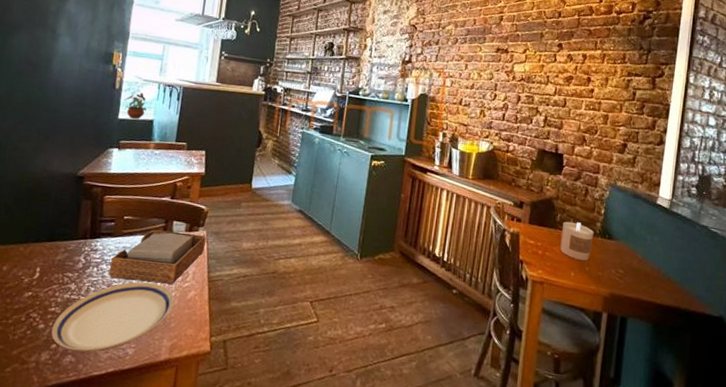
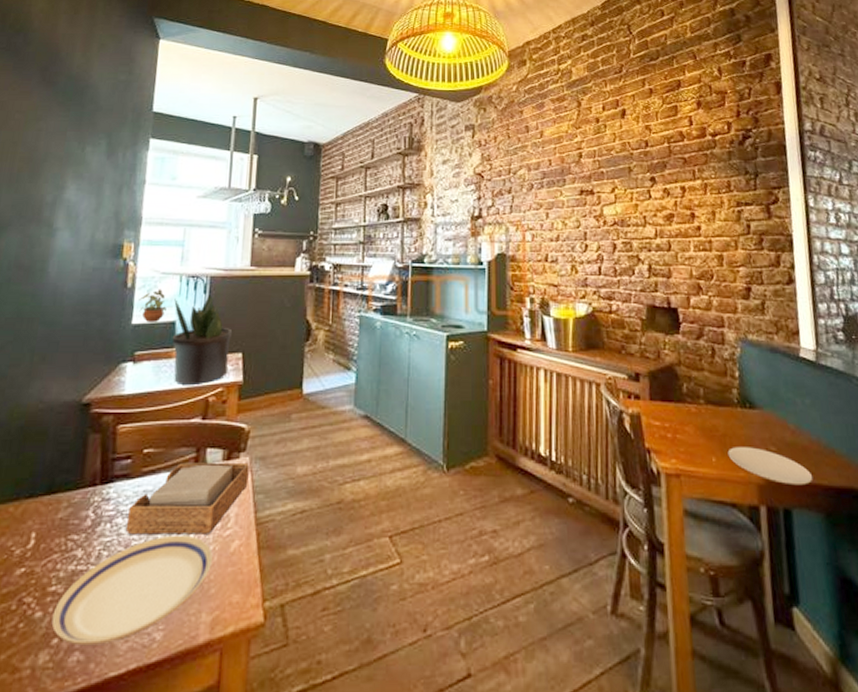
planter: none [149,101,199,172] -> present [172,295,233,385]
candle: present [560,221,594,262] -> none [690,391,732,441]
plate: none [584,266,649,302] -> present [727,447,813,486]

